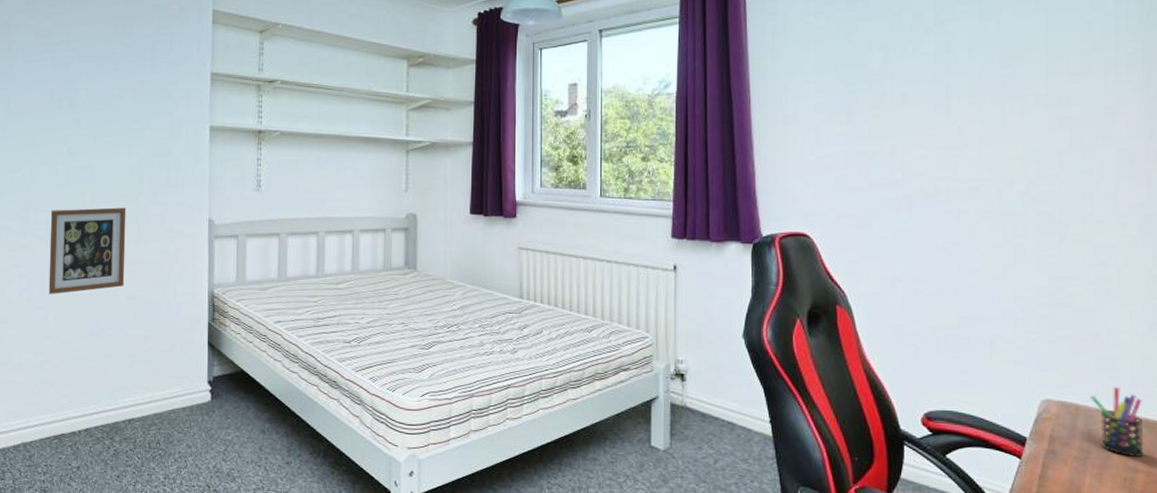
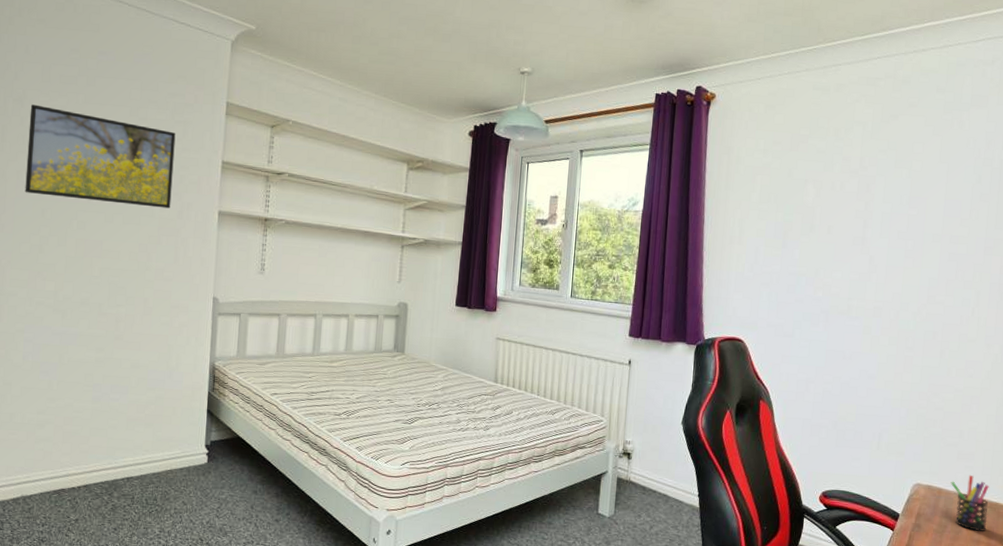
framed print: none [14,29,162,127] -> present [25,104,176,209]
picture frame: present [48,207,126,294] -> none [53,280,134,360]

